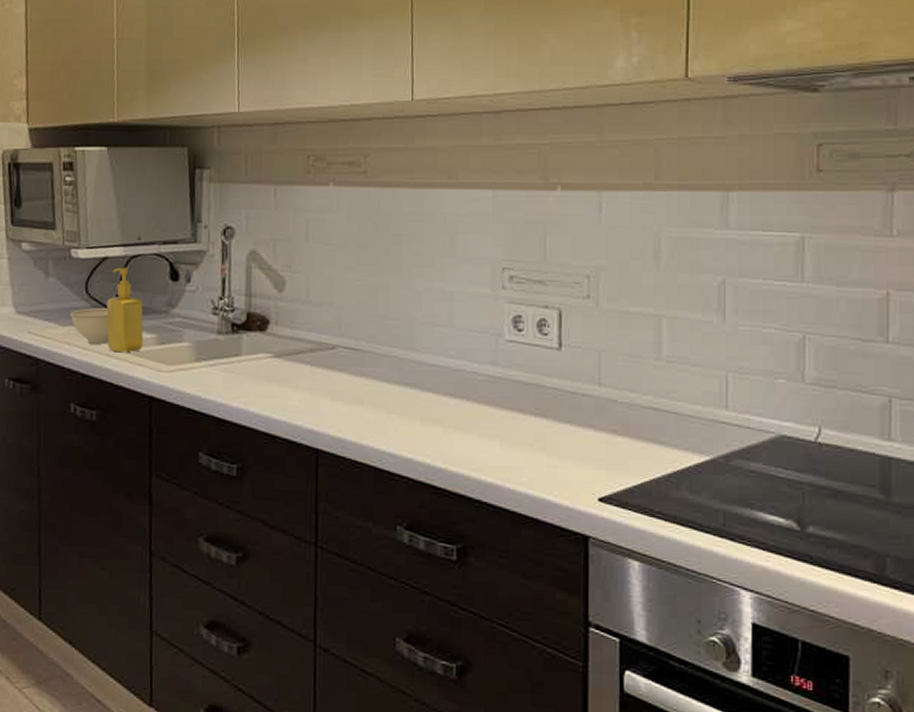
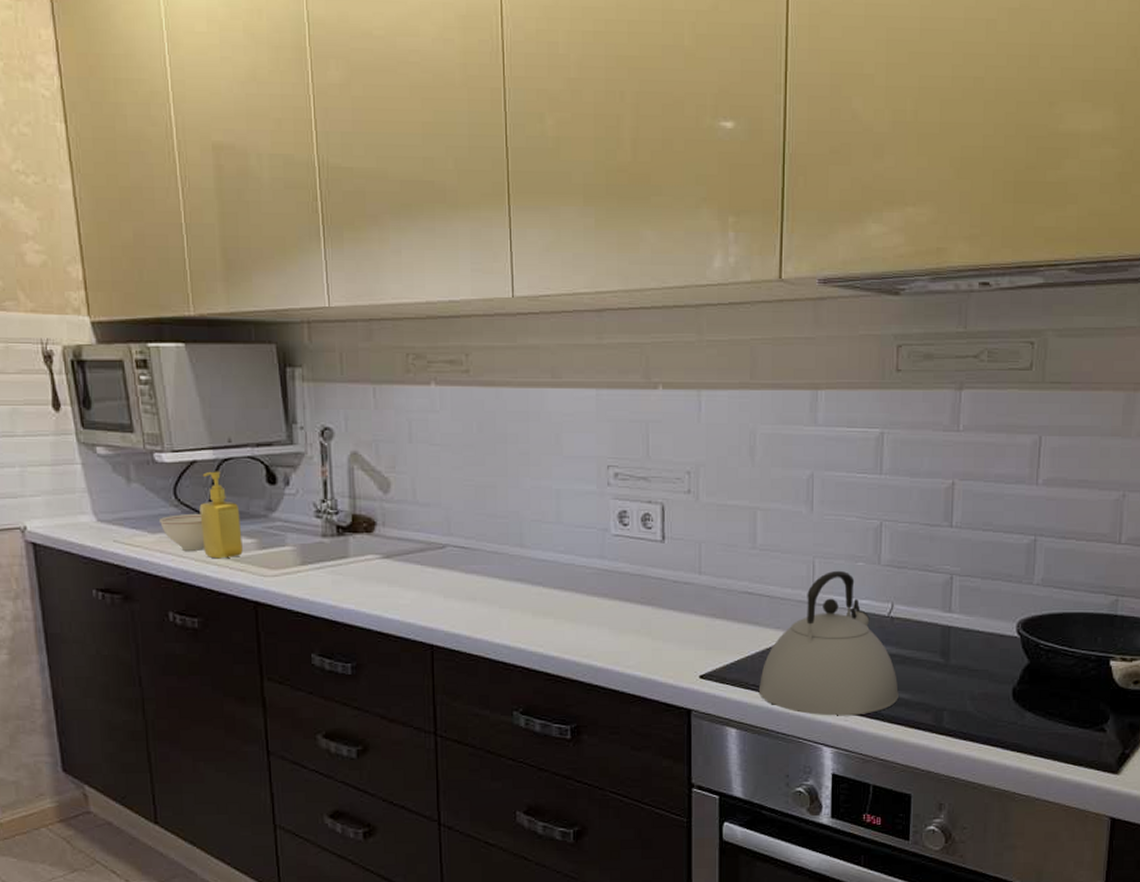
kettle: none [664,387,830,556] -> present [758,570,899,716]

